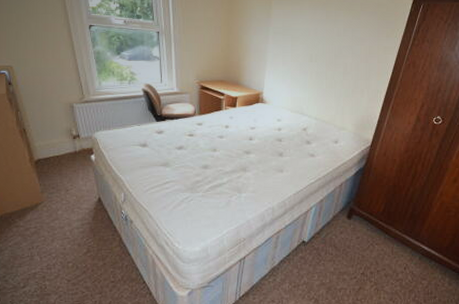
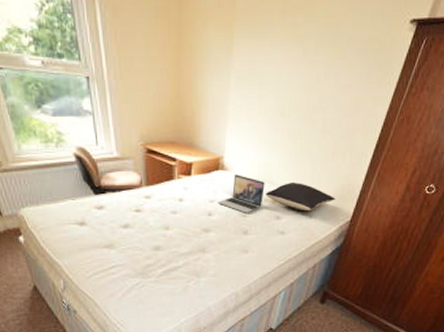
laptop: none [257,107,297,138] -> present [218,174,265,213]
pillow: none [297,114,357,137] -> present [265,183,335,210]

